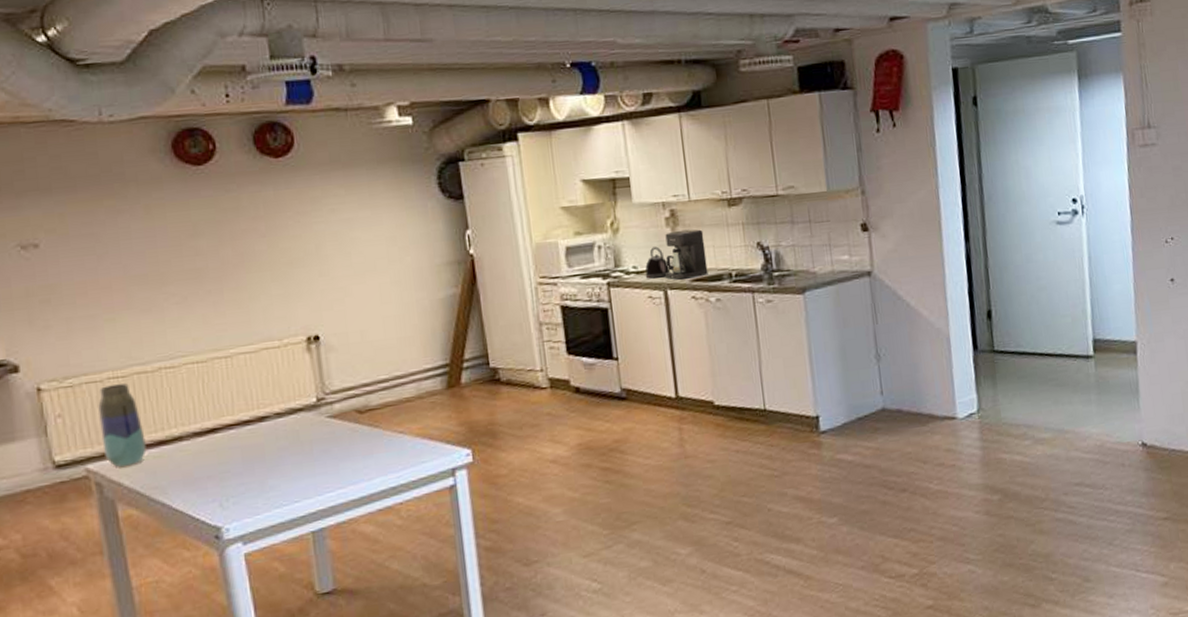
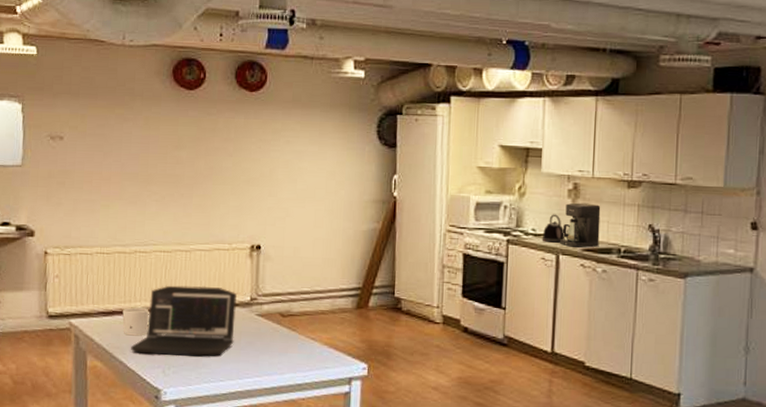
vase: present [98,383,147,467] -> none [84,258,116,326]
mug: none [155,433,193,471] -> present [122,307,150,336]
laptop: none [173,393,305,490] -> present [131,285,237,357]

